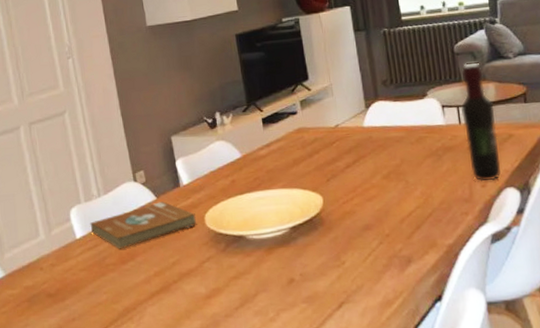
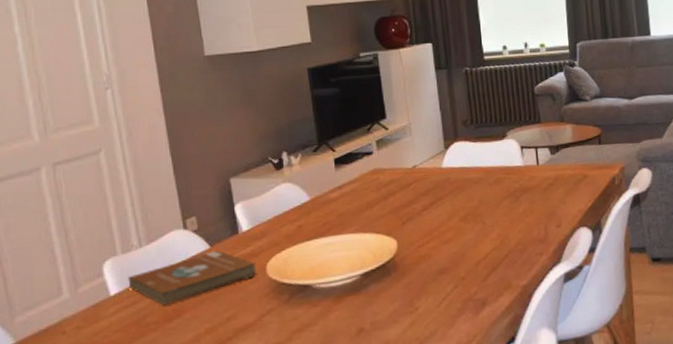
wine bottle: present [460,63,501,182] -> none [538,105,575,222]

